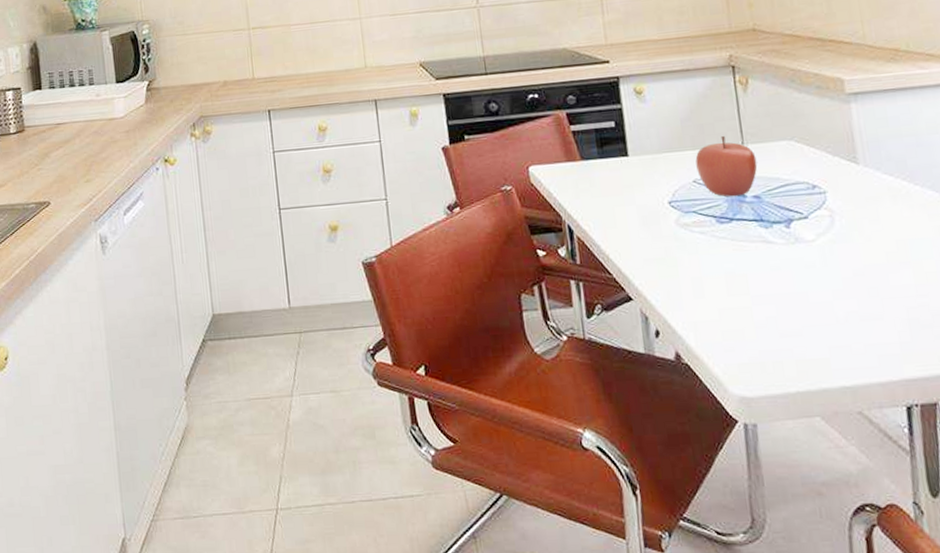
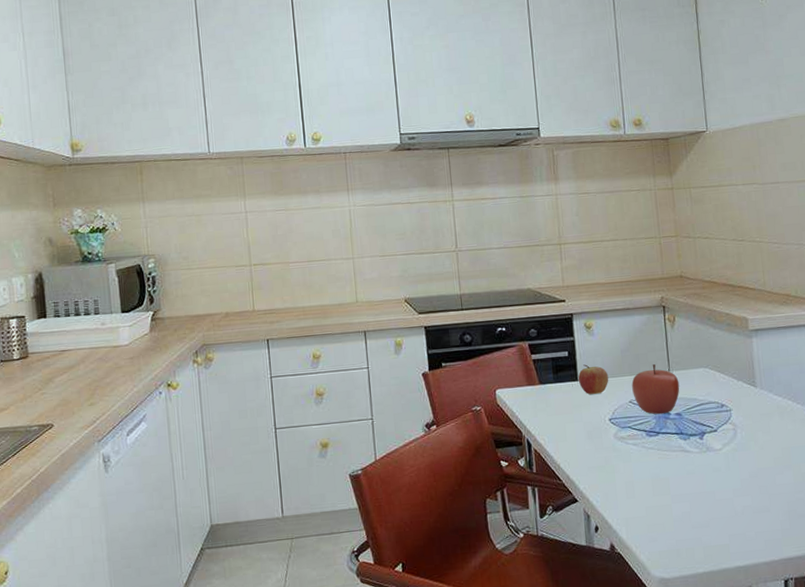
fruit: none [628,136,667,172] -> present [578,364,609,394]

